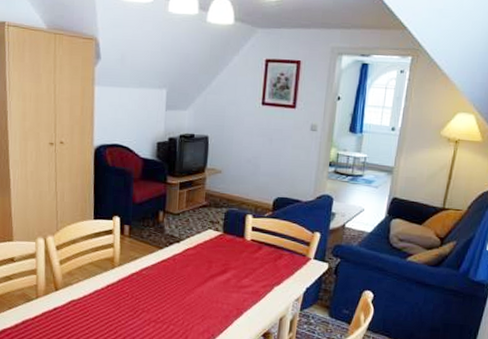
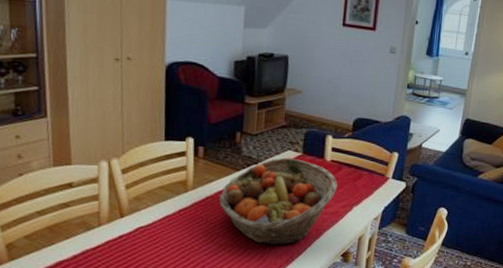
fruit basket: none [144,236,258,322] -> present [219,157,338,245]

